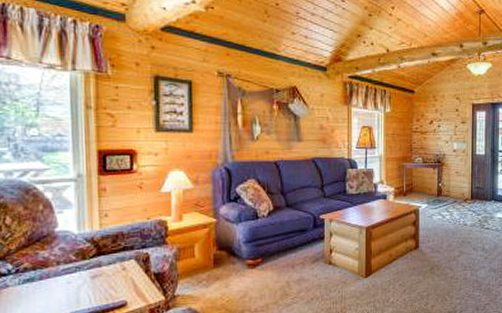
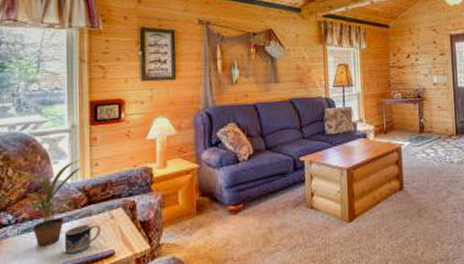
potted plant: none [8,210,89,297] -> present [9,160,81,247]
mug: none [71,275,112,305] -> present [64,224,101,255]

